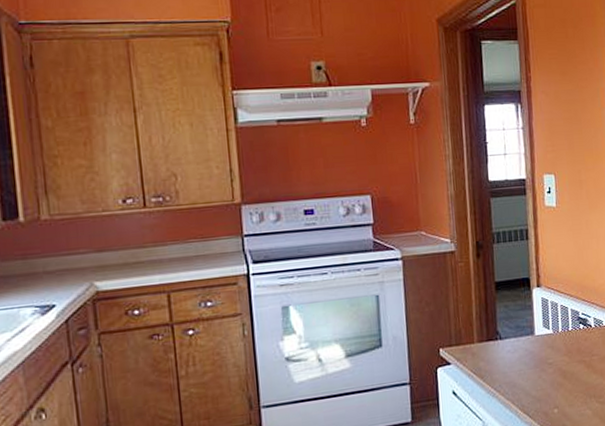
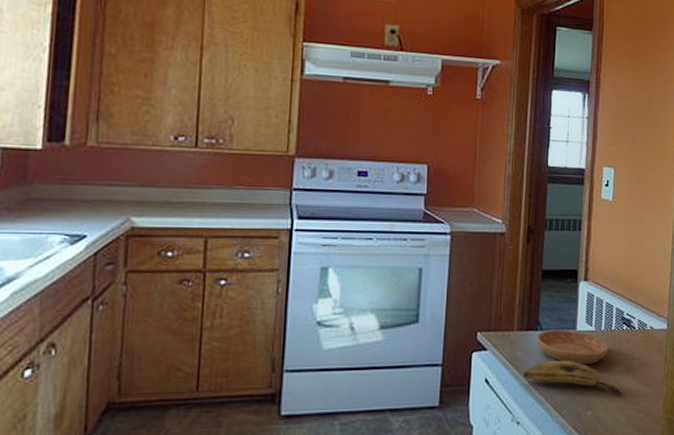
banana: none [487,364,586,390] -> present [522,361,623,394]
saucer: none [497,336,568,367] -> present [536,330,609,365]

